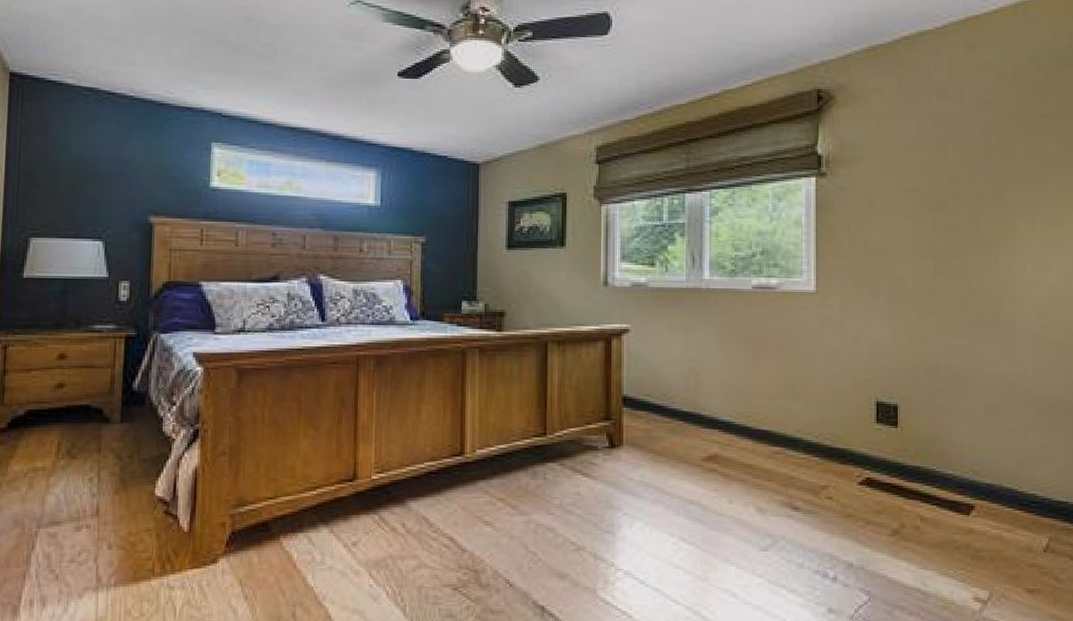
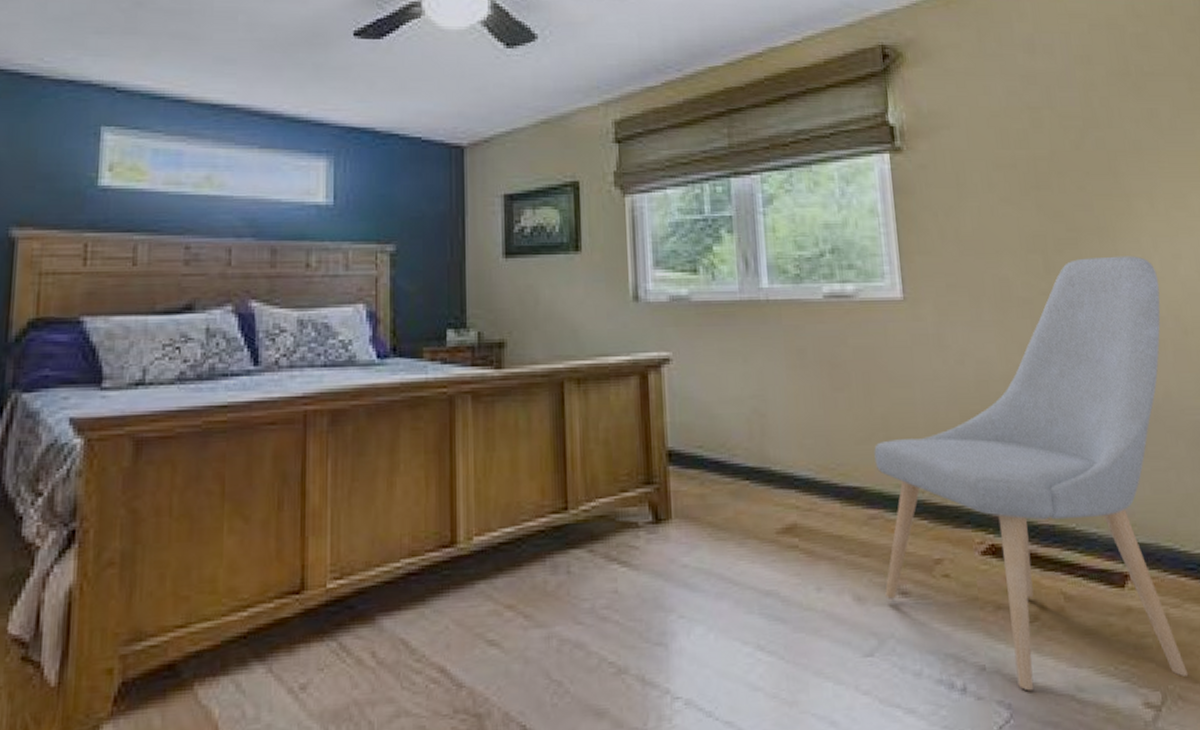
chair: none [781,264,1028,583] -> present [874,256,1189,692]

